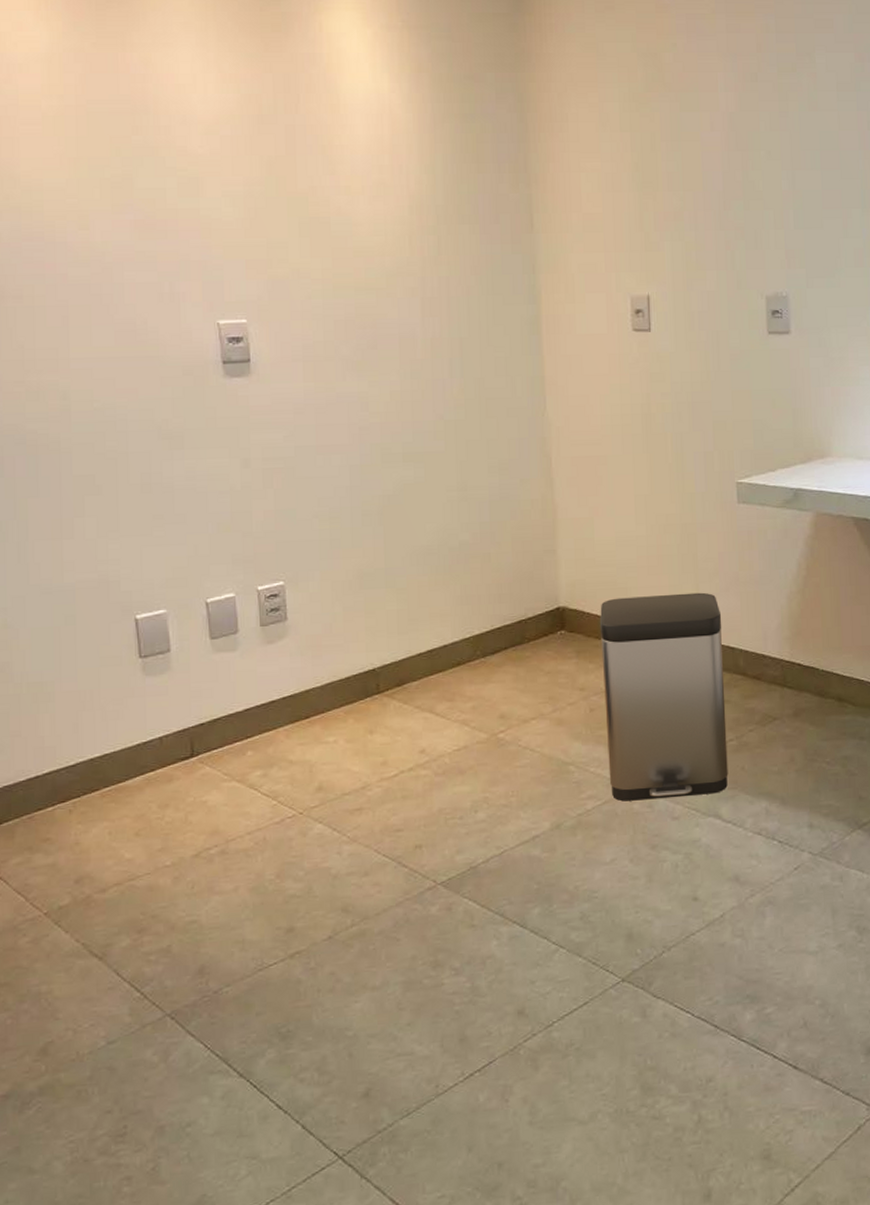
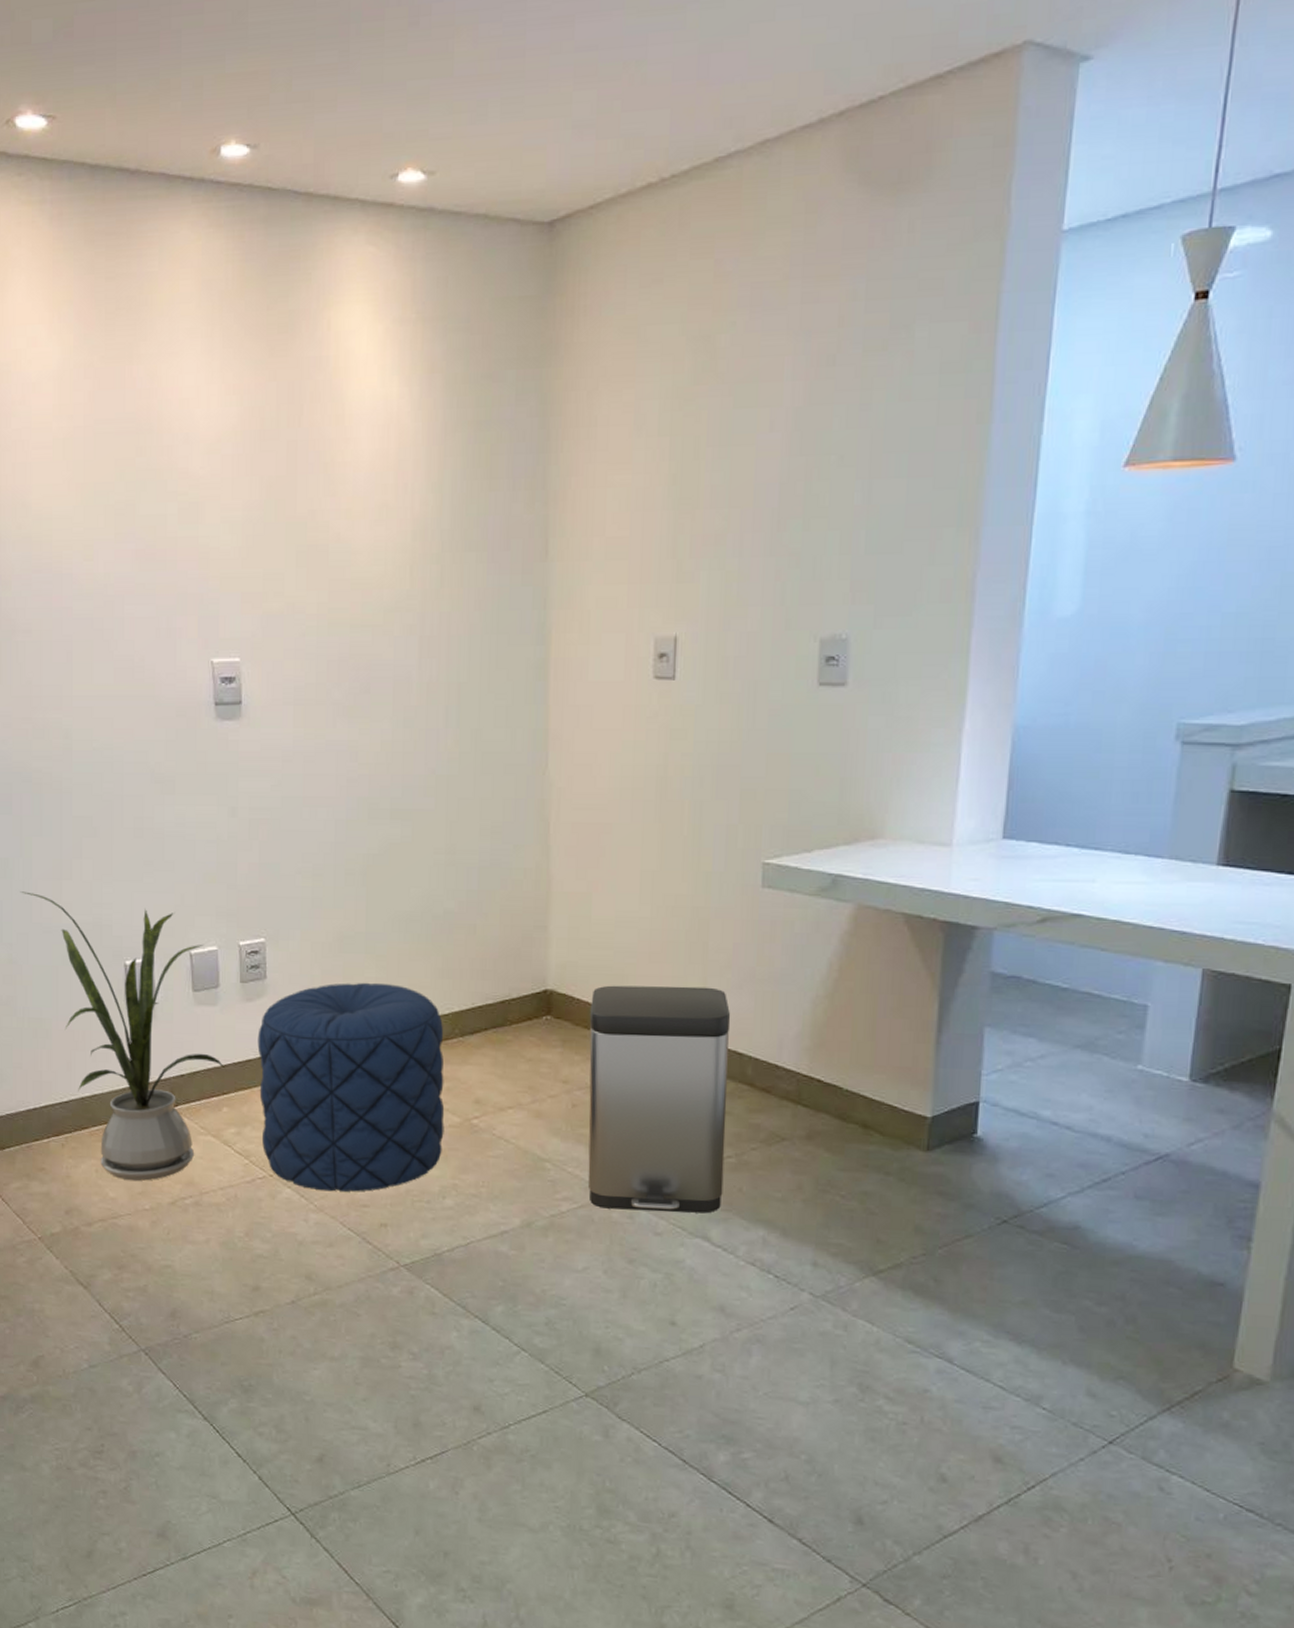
house plant: none [14,554,247,838] -> present [20,891,224,1181]
pouf: none [280,614,472,821] -> present [257,982,445,1192]

